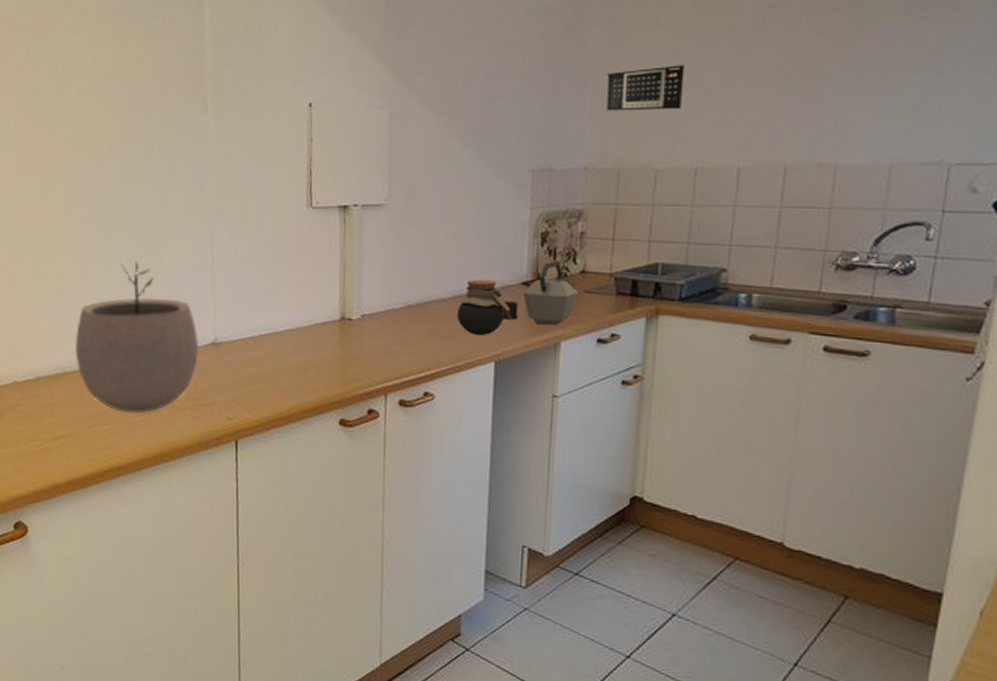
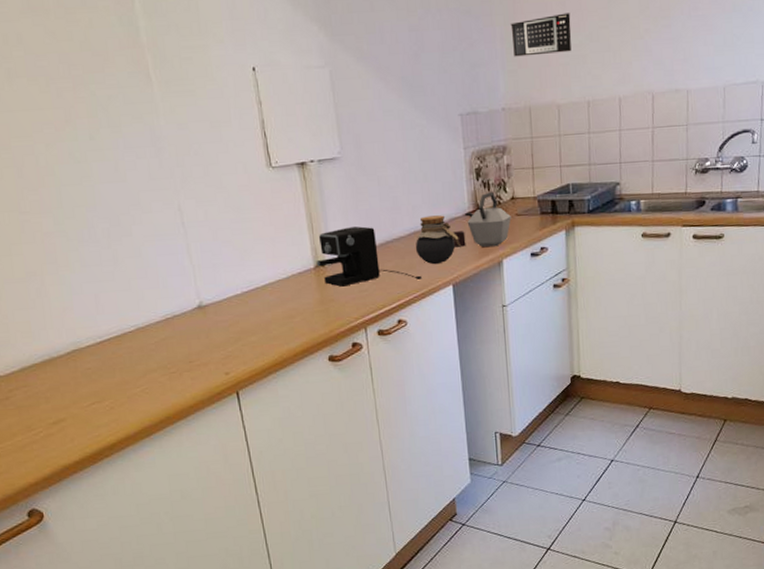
plant pot: present [75,261,199,414] -> none [54,238,187,386]
coffee maker: none [342,280,460,351] -> present [316,226,423,287]

